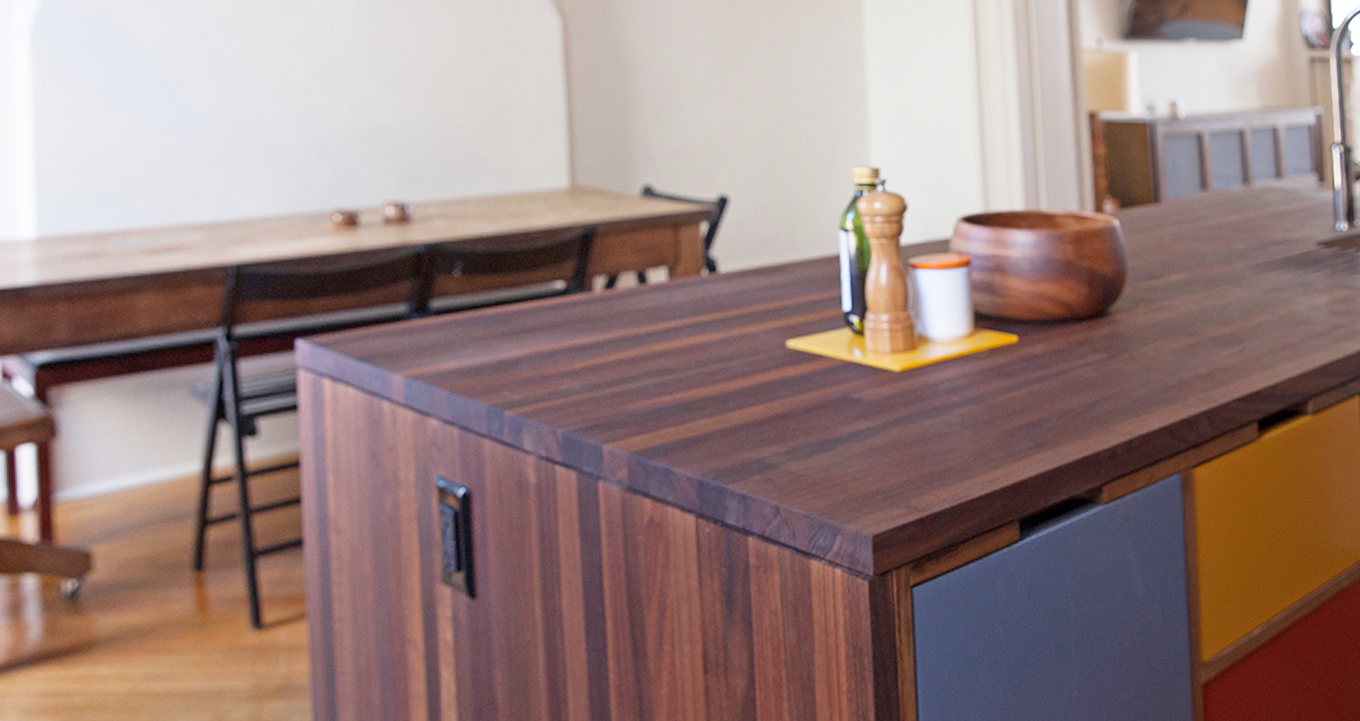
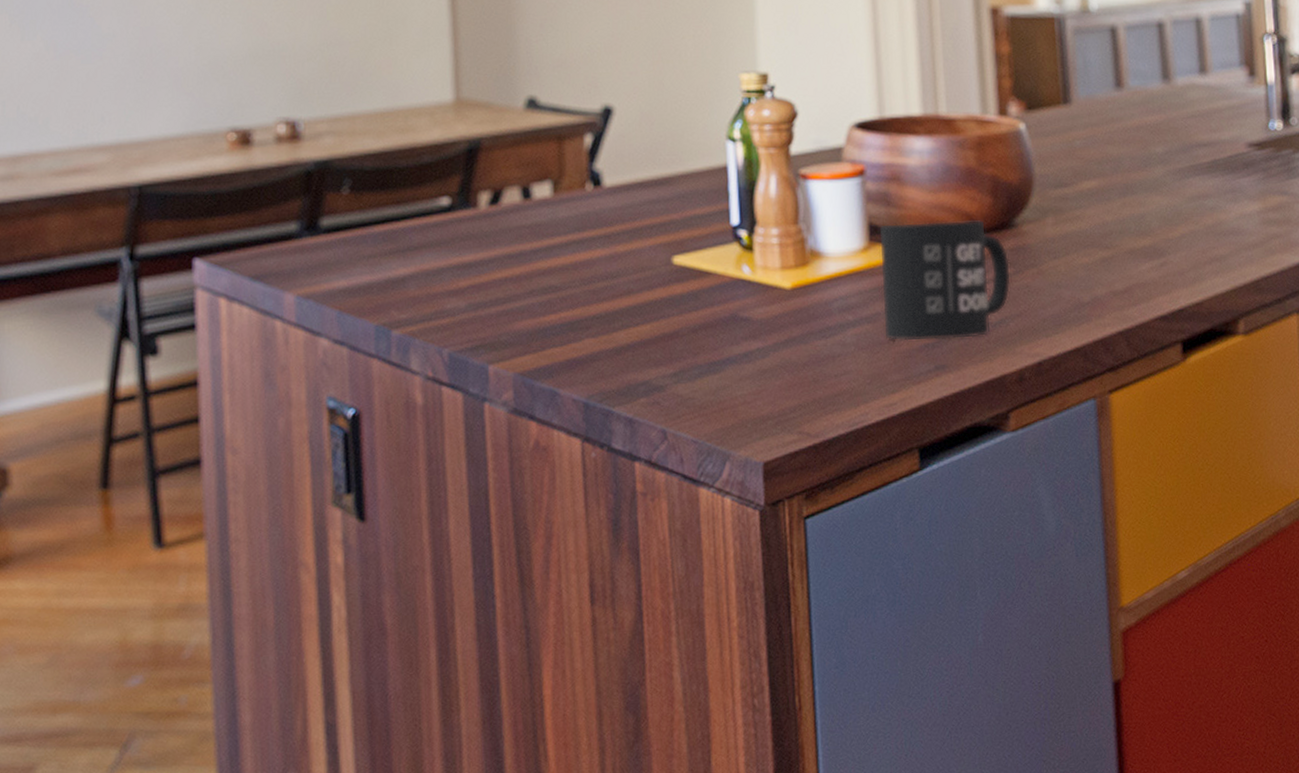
mug: none [984,308,1105,421] -> present [879,219,1011,341]

